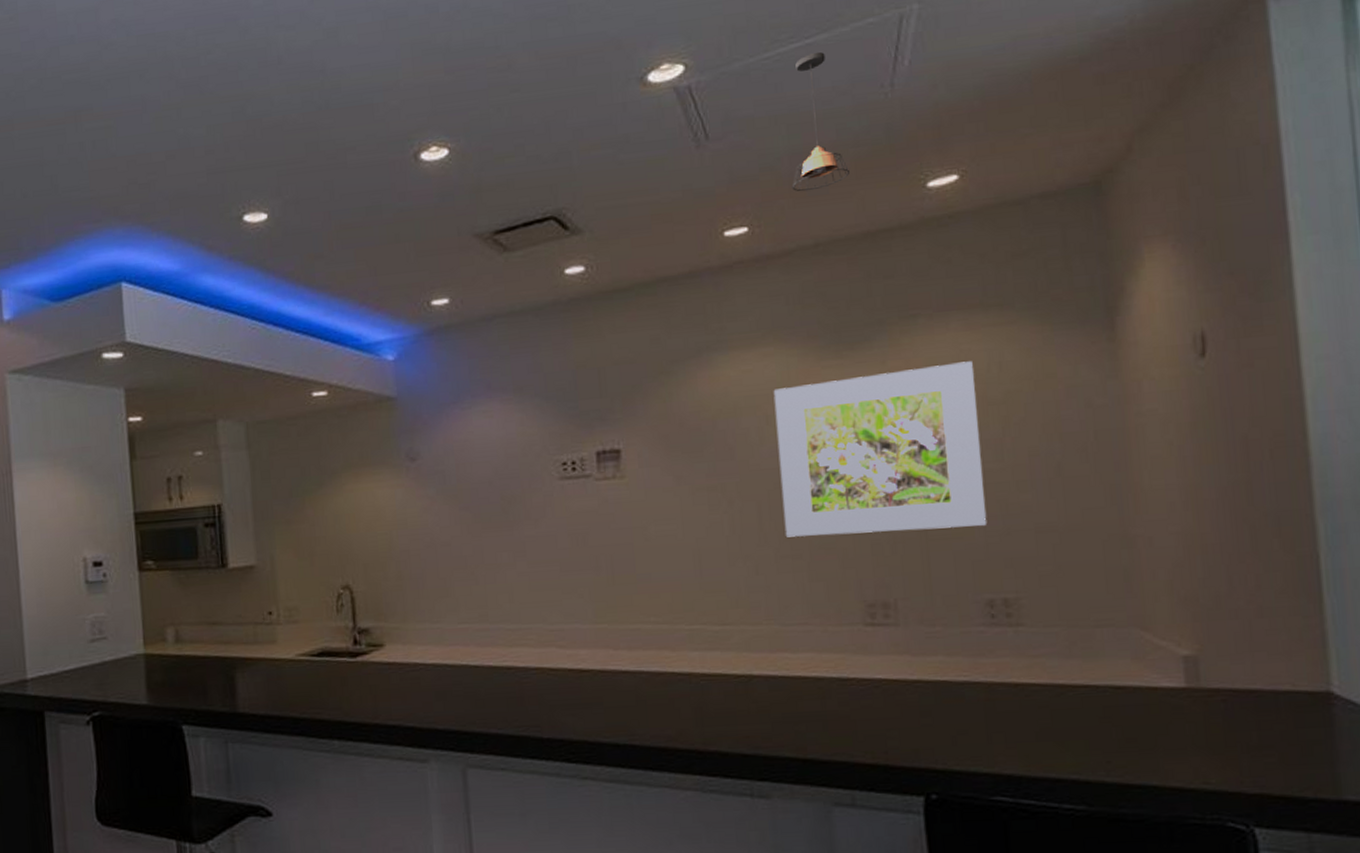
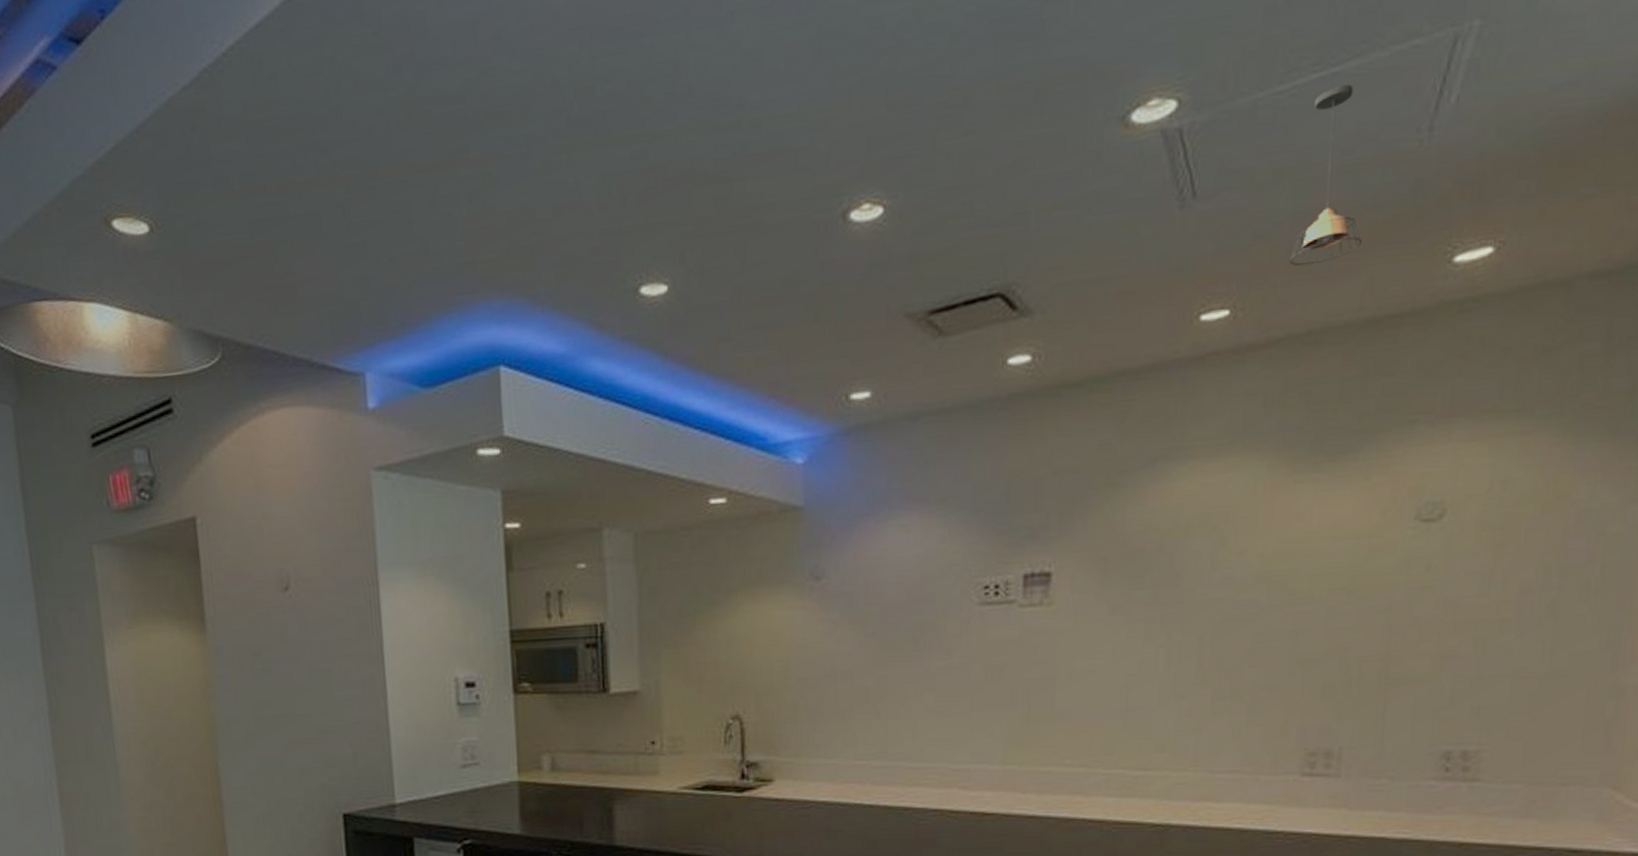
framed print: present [773,361,988,537] -> none [1226,478,1473,676]

